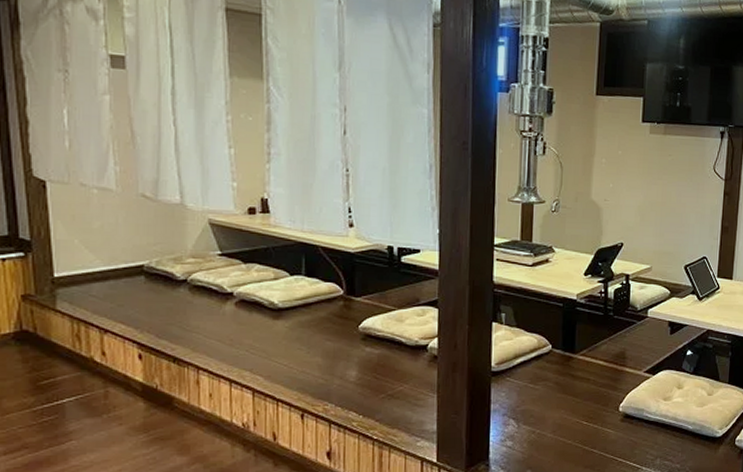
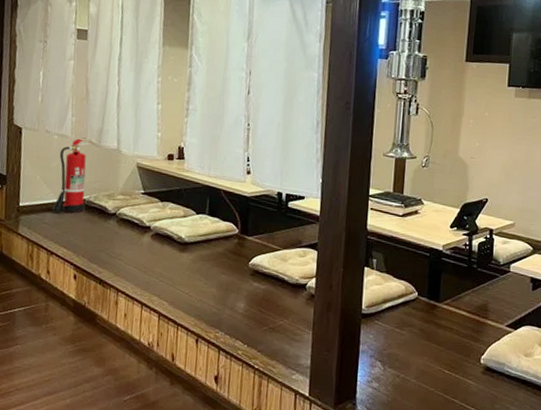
fire extinguisher: none [100,191,146,283] -> present [52,137,92,214]

